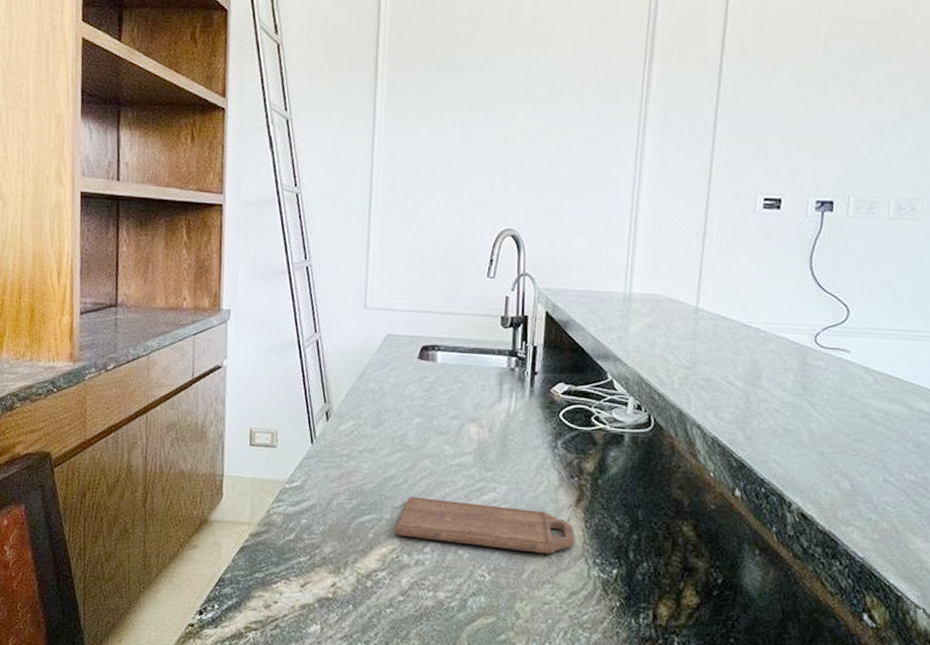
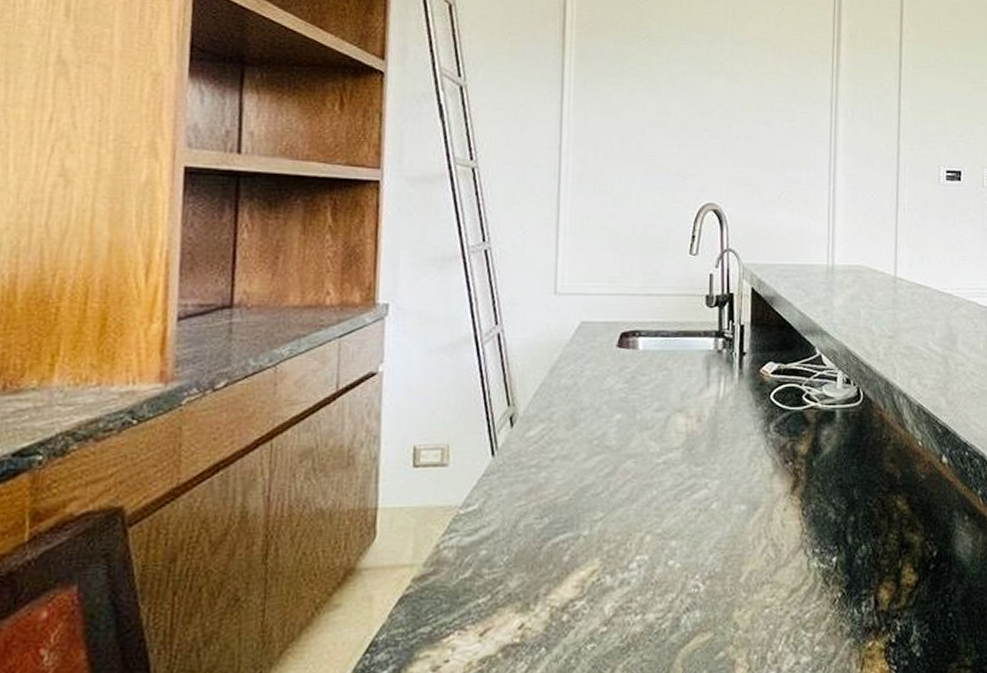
cutting board: present [395,497,576,554] -> none [595,503,793,554]

